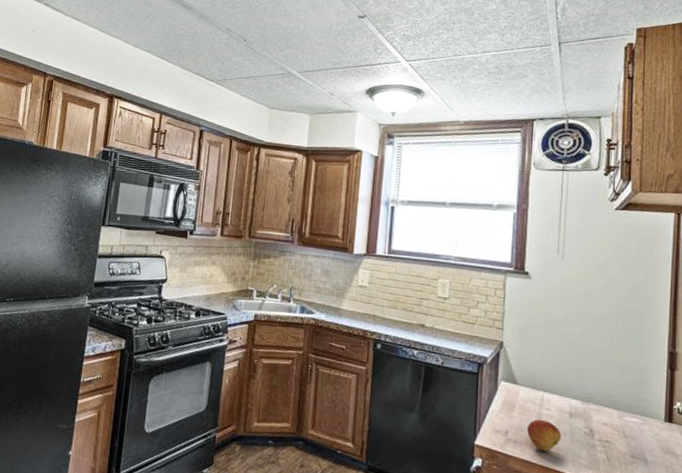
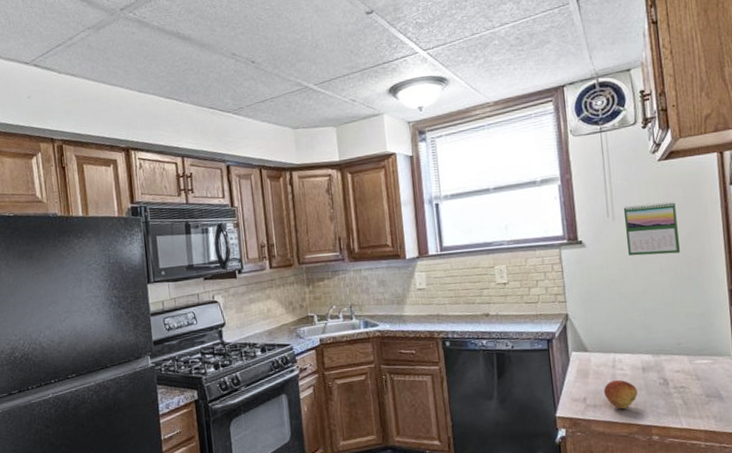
calendar: none [572,247,626,304] -> present [623,201,680,256]

